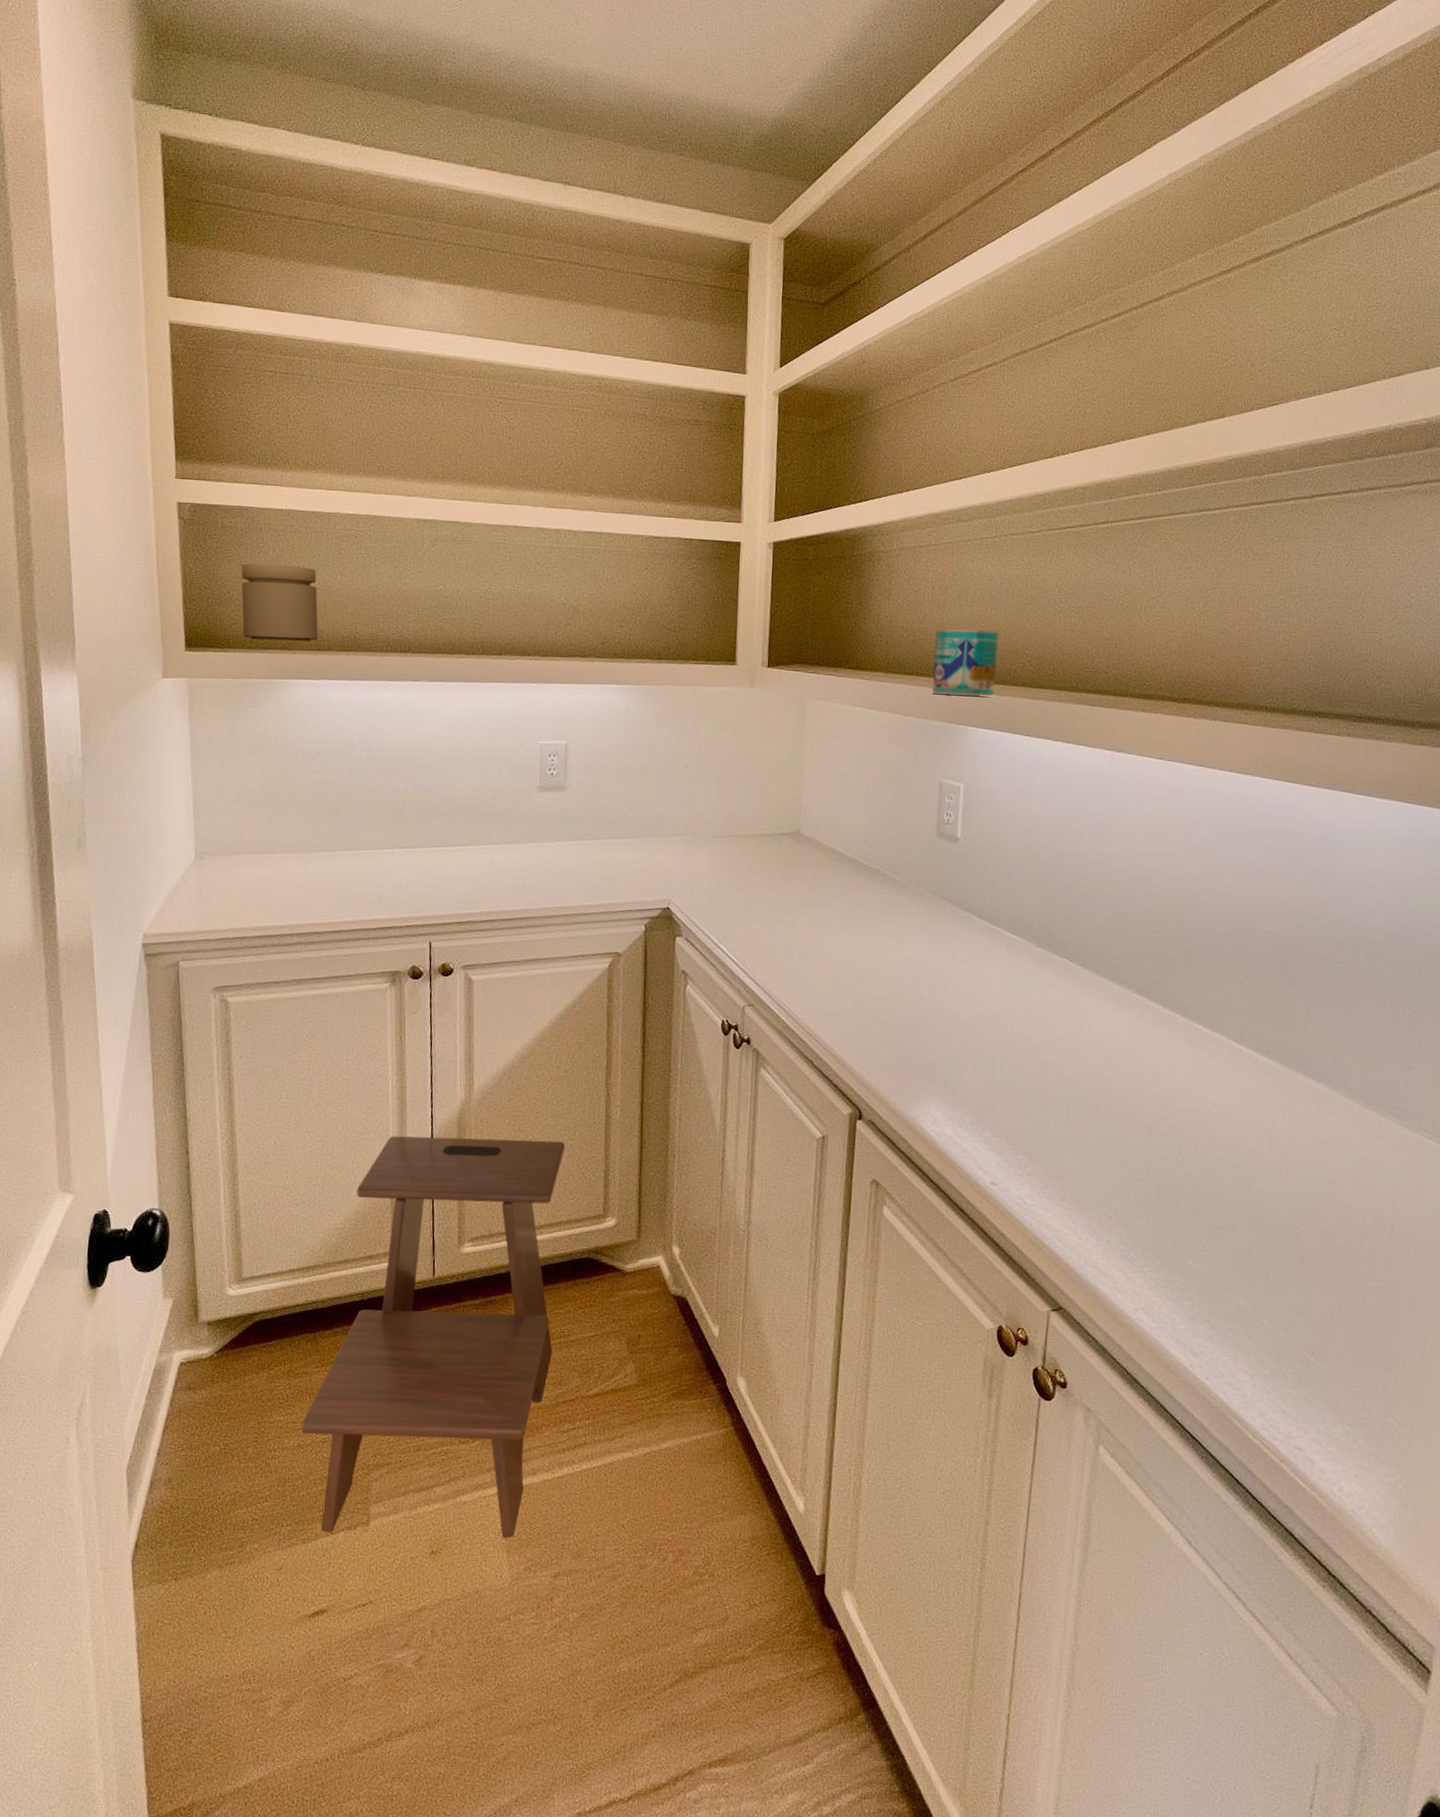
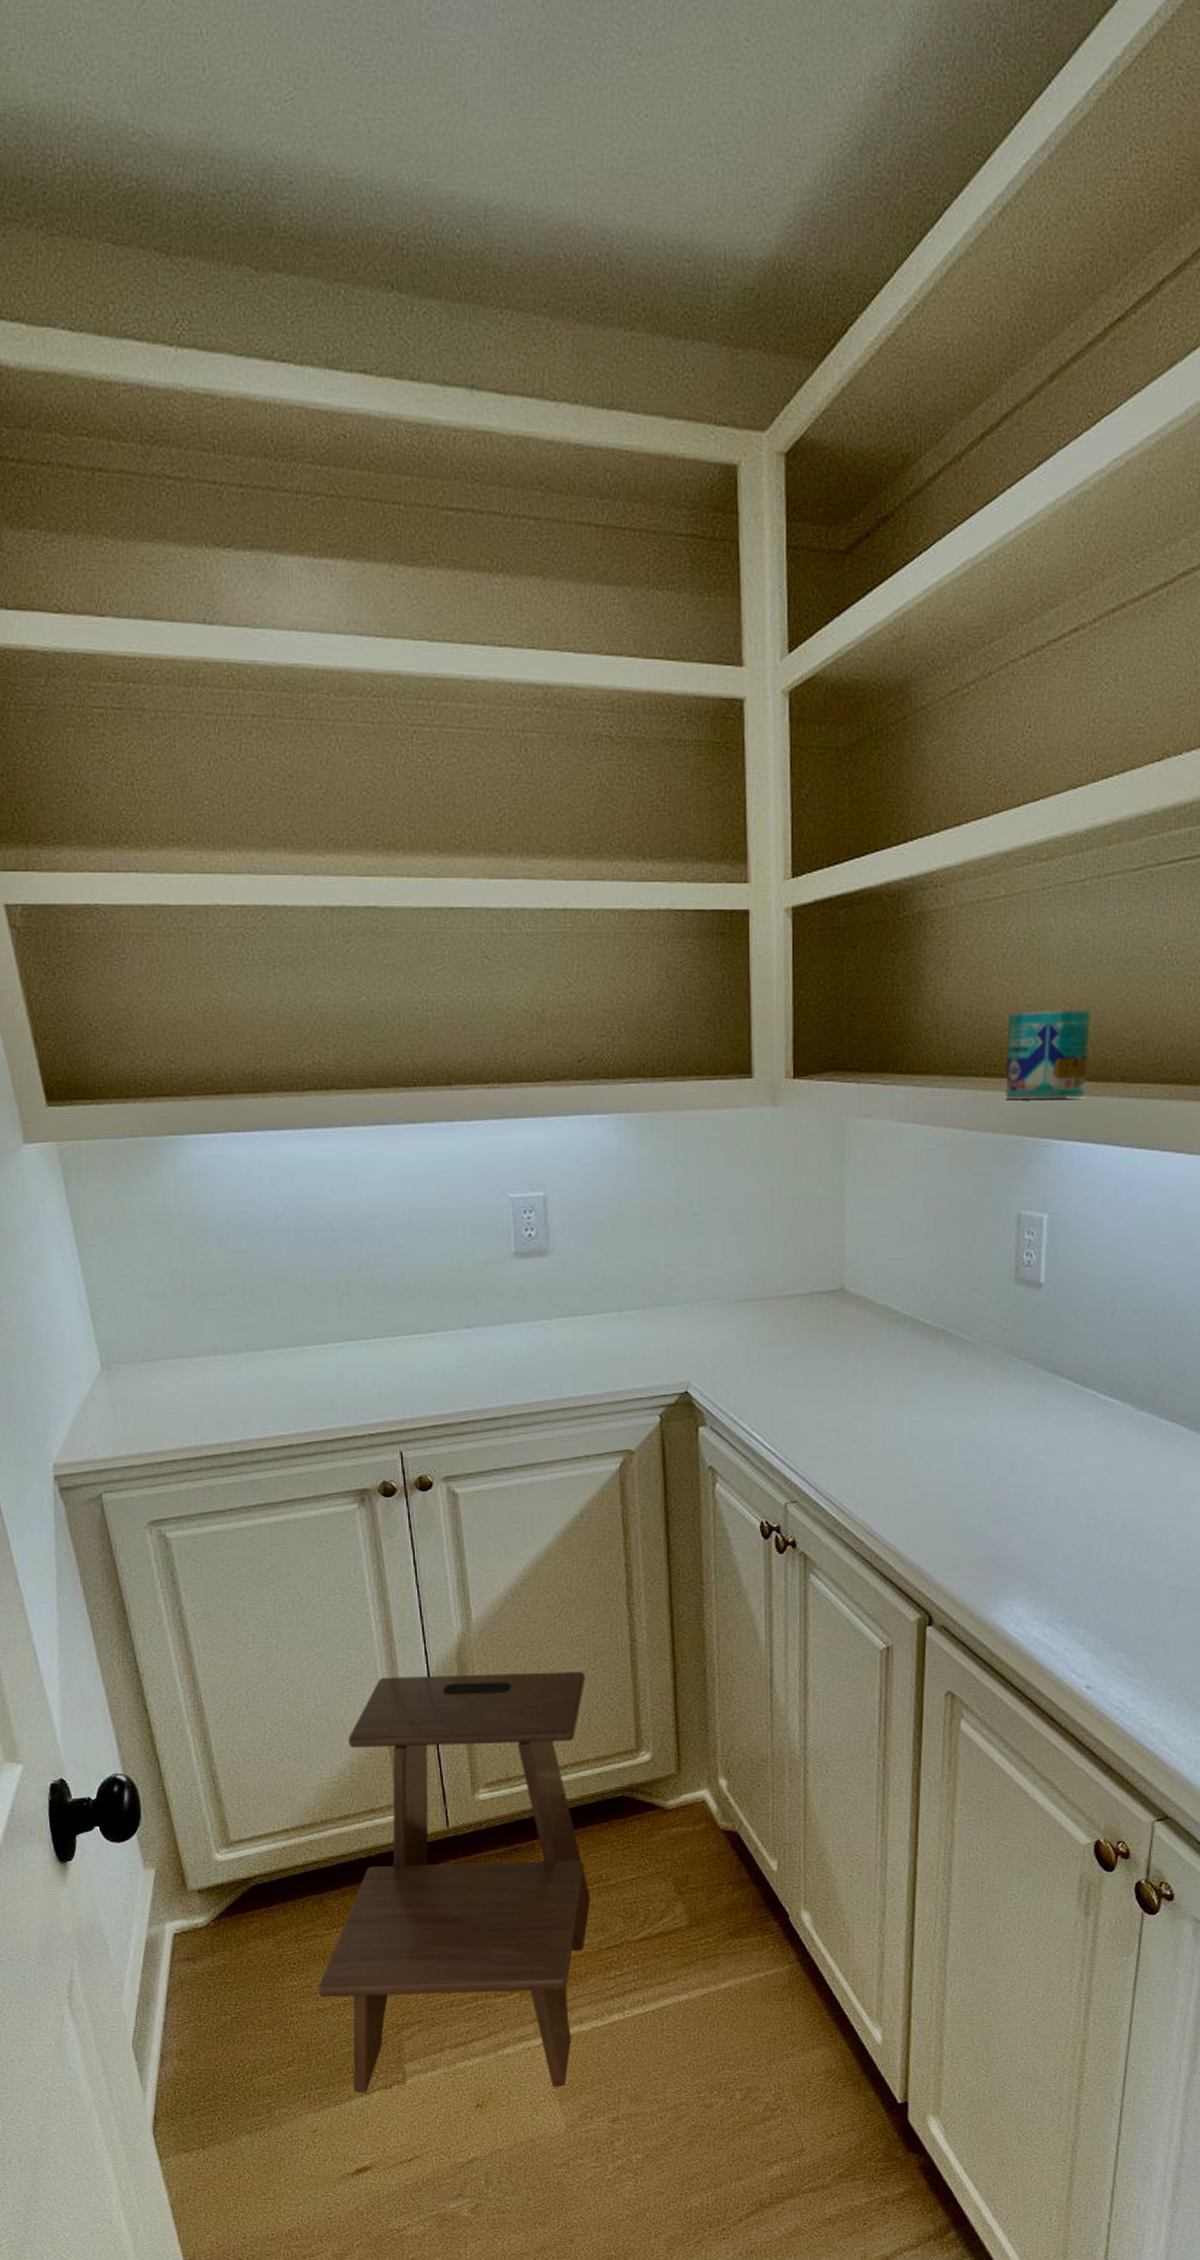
jar: present [241,563,318,642] -> none [101,981,213,1085]

